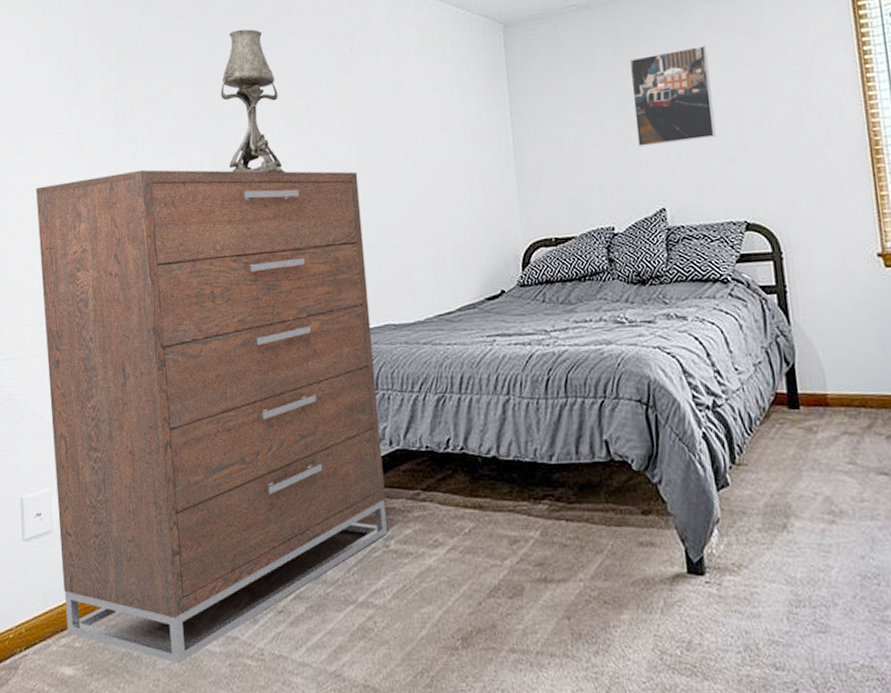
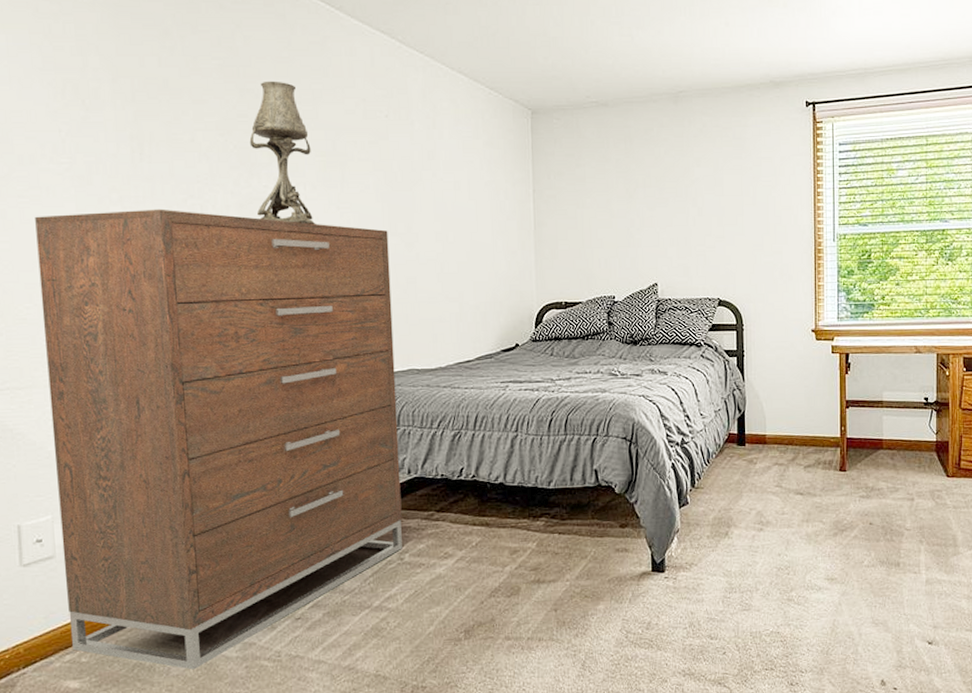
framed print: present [629,45,716,147] -> none [637,151,702,230]

